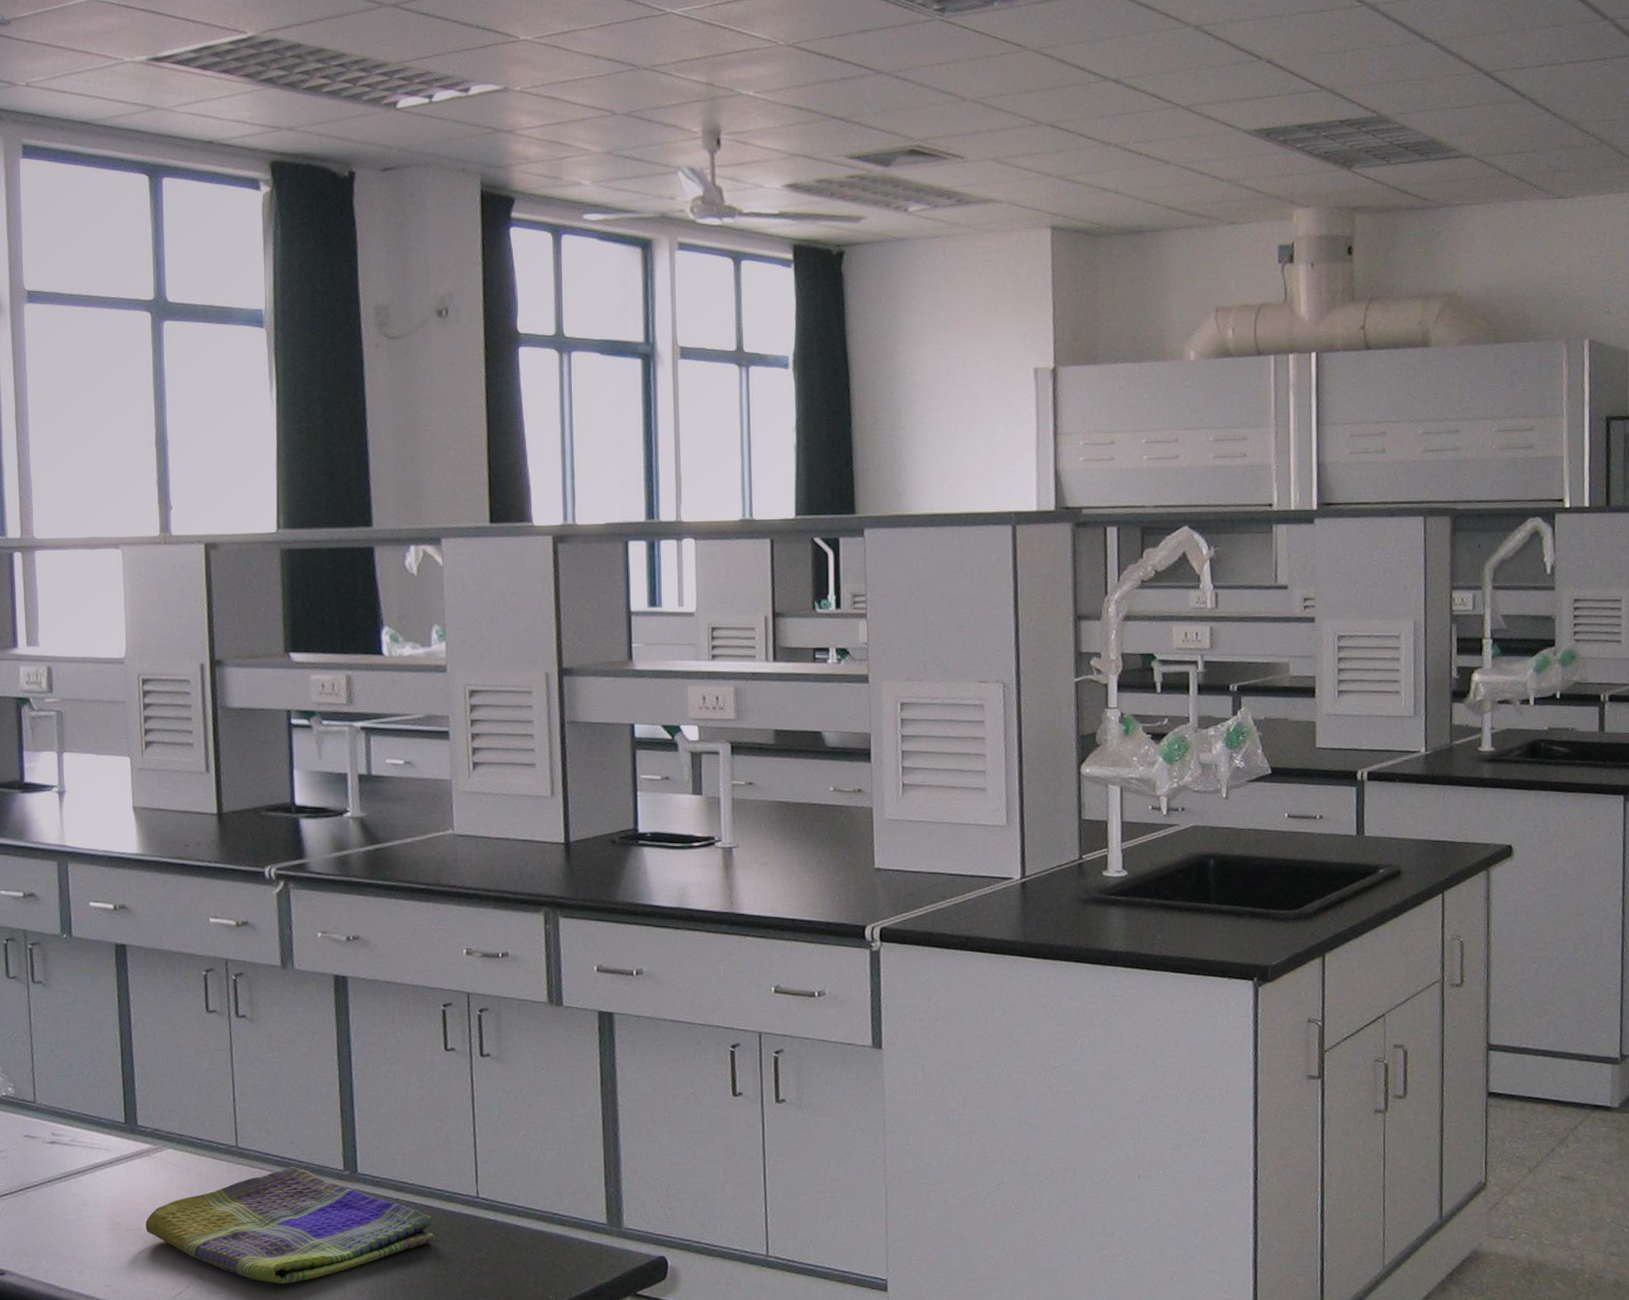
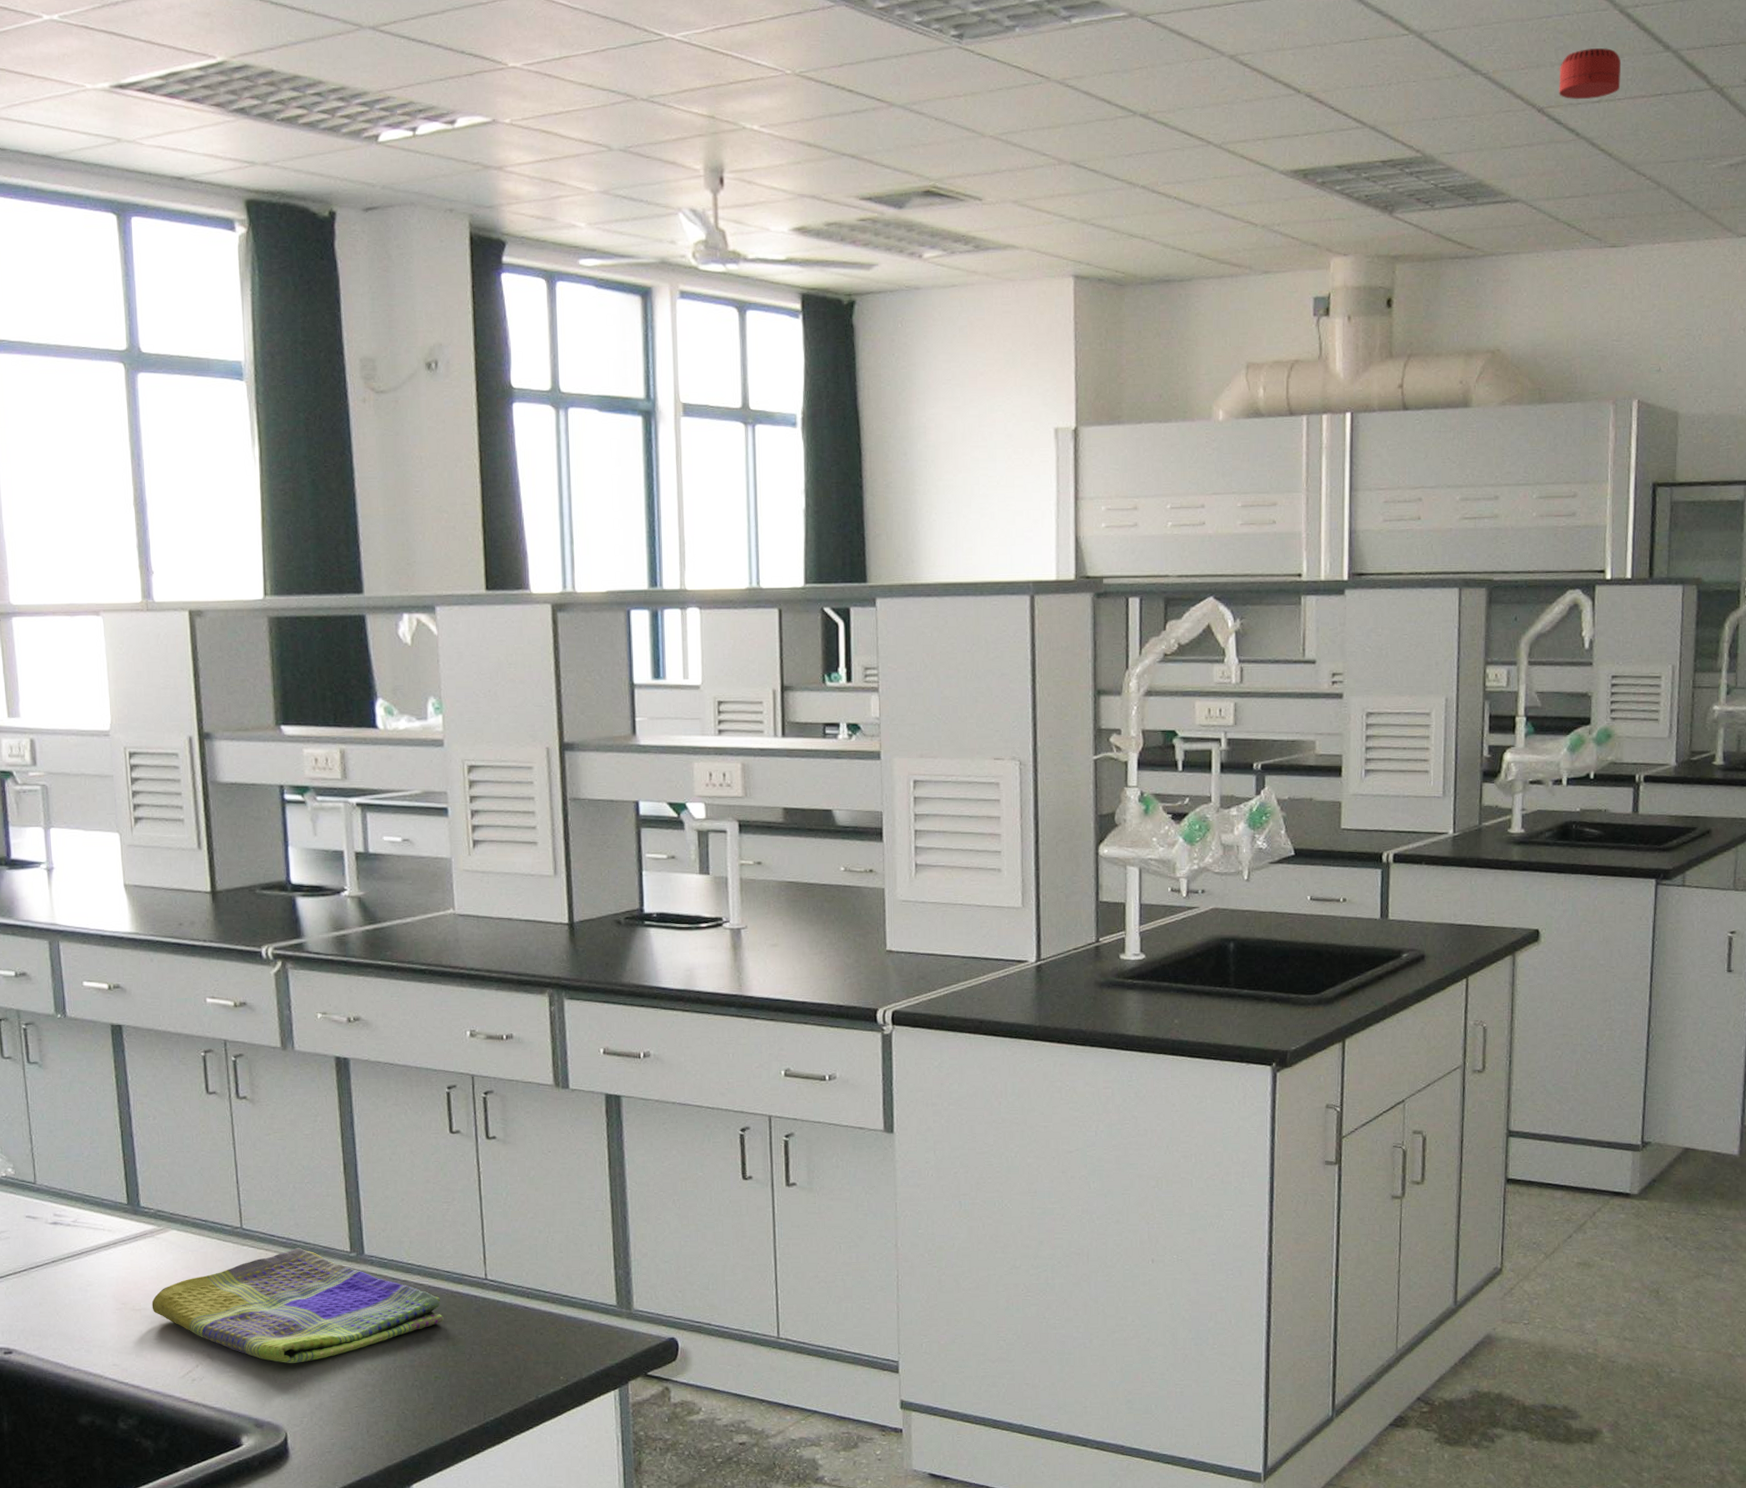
smoke detector: none [1503,18,1562,64] -> present [1559,48,1621,99]

